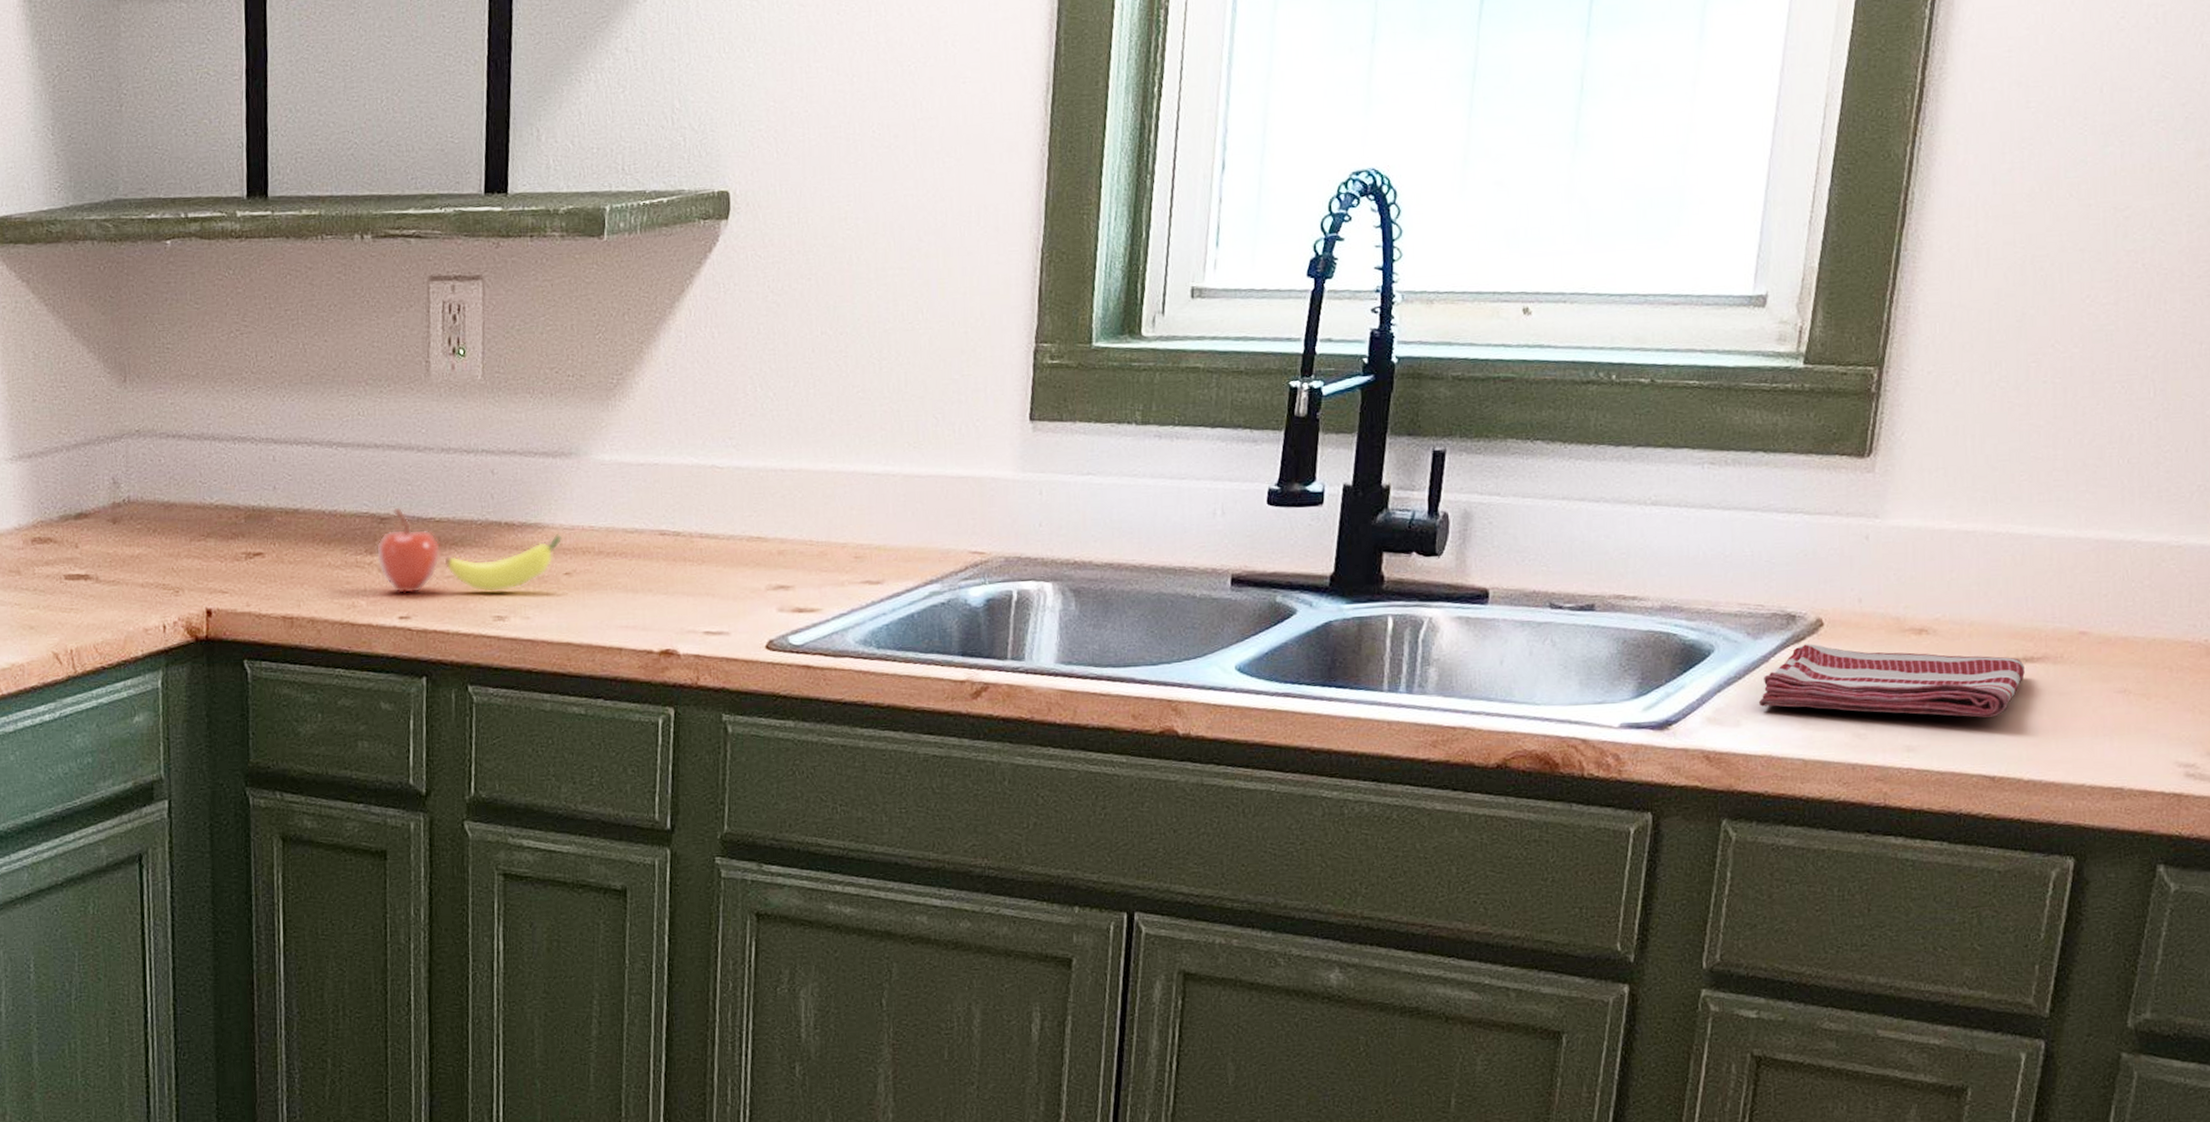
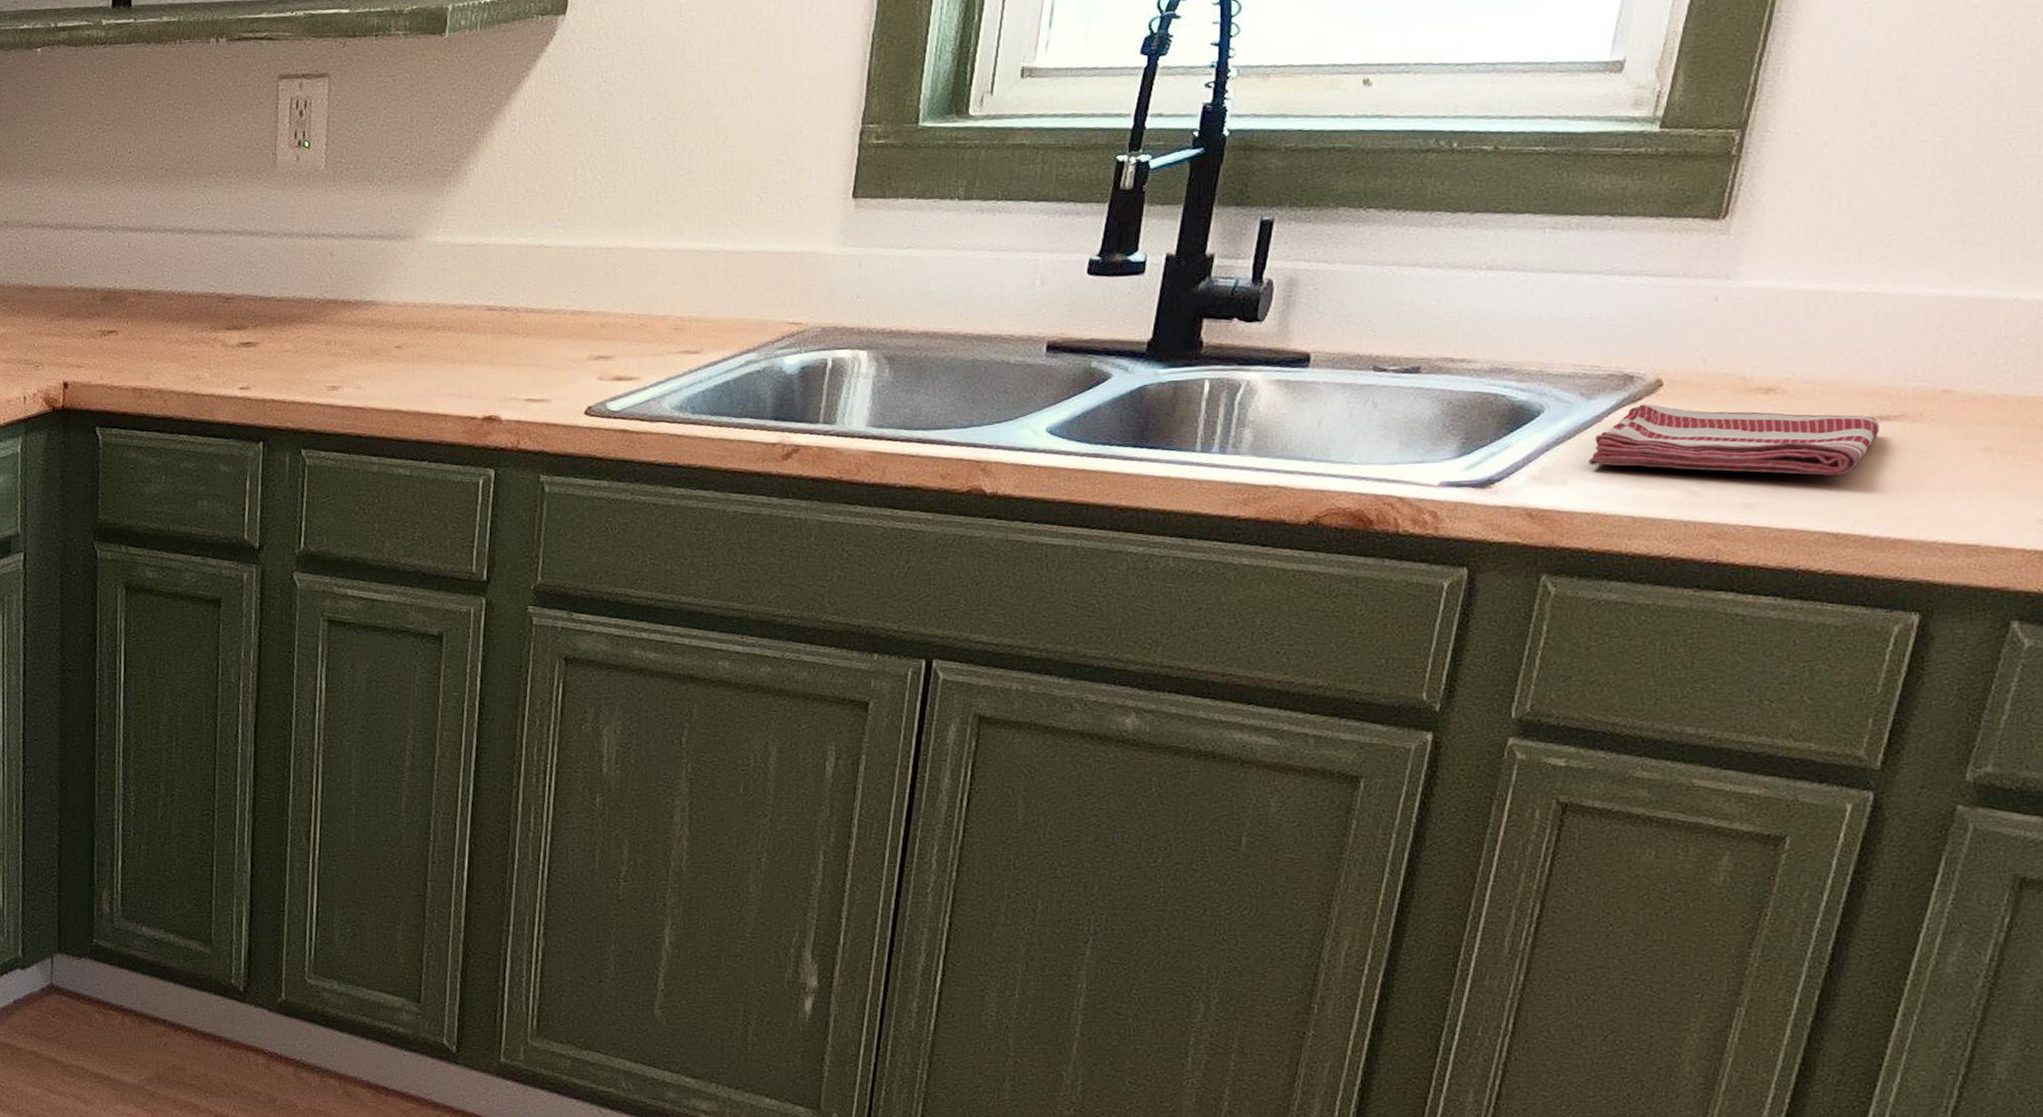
fruit: present [376,507,563,594] -> none [220,287,395,367]

